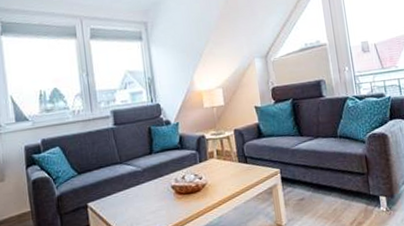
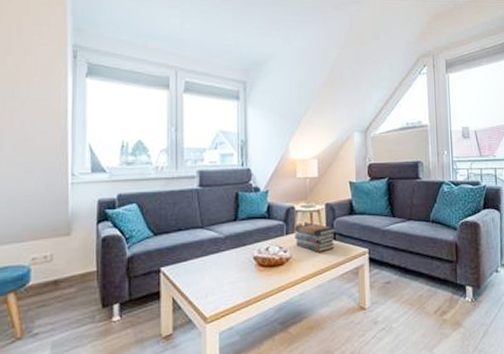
book stack: none [207,149,247,176] -> present [295,223,336,252]

